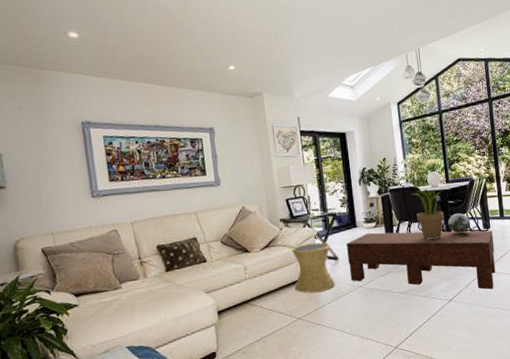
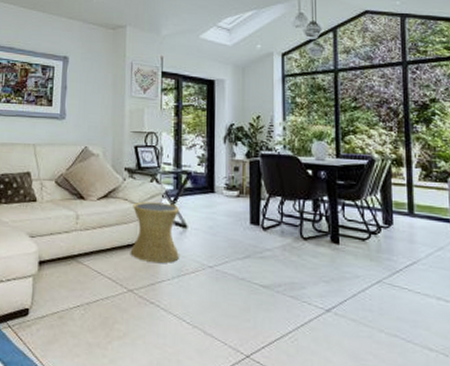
coffee table: present [346,230,496,290] -> none [199,202,397,308]
potted plant: present [411,188,444,240] -> none [288,160,332,227]
decorative sphere: present [448,213,471,234] -> none [334,198,366,226]

